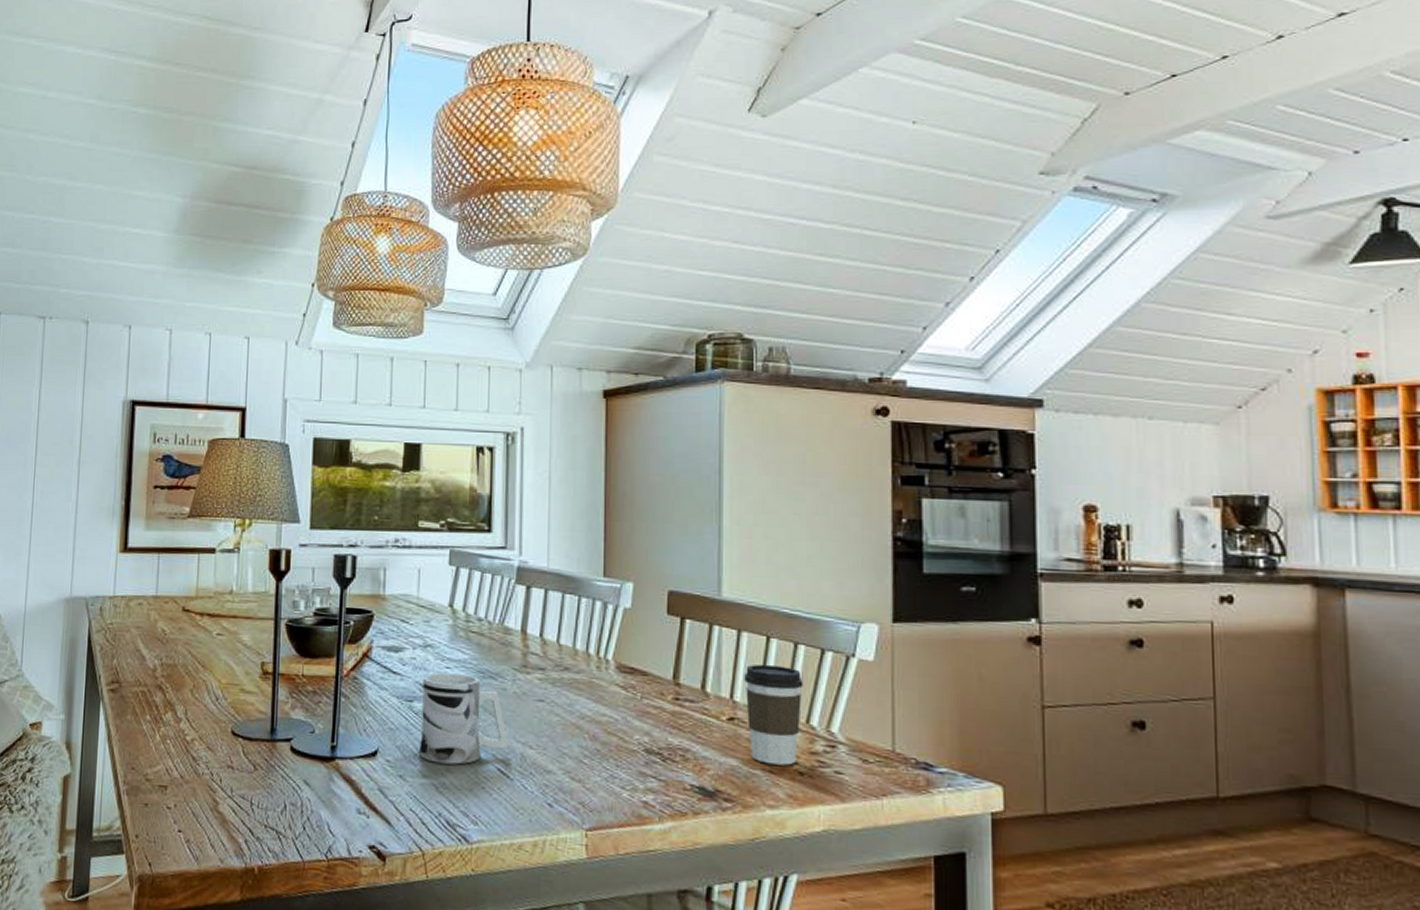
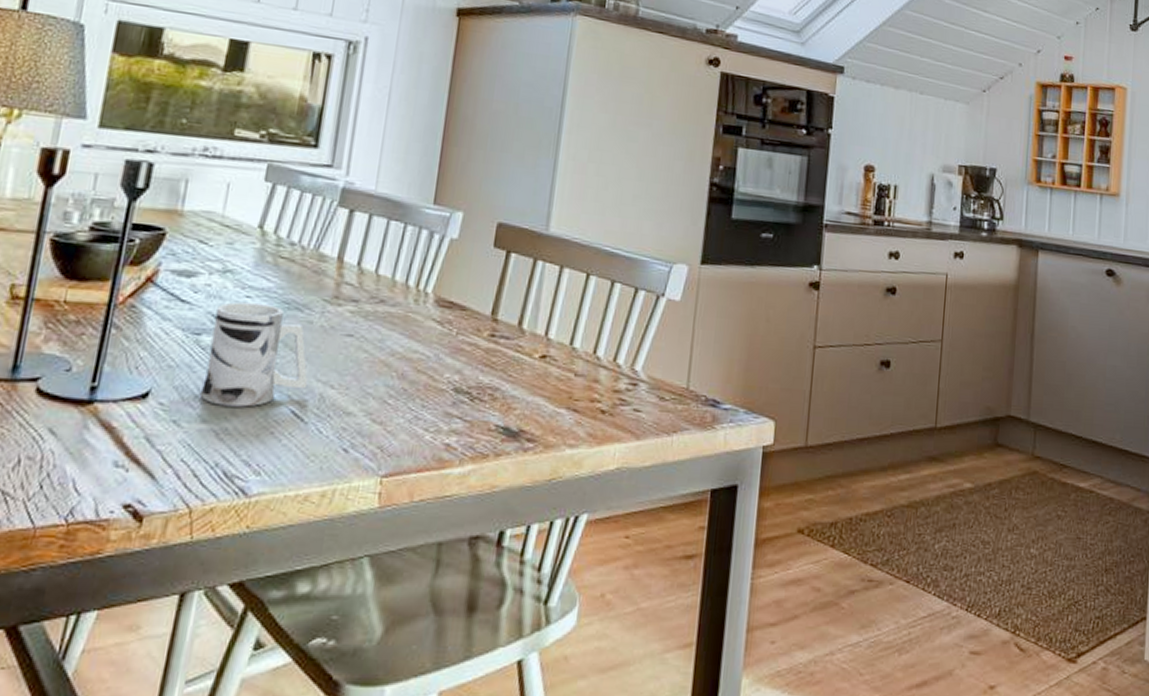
coffee cup: present [744,664,803,766] -> none [558,301,616,404]

